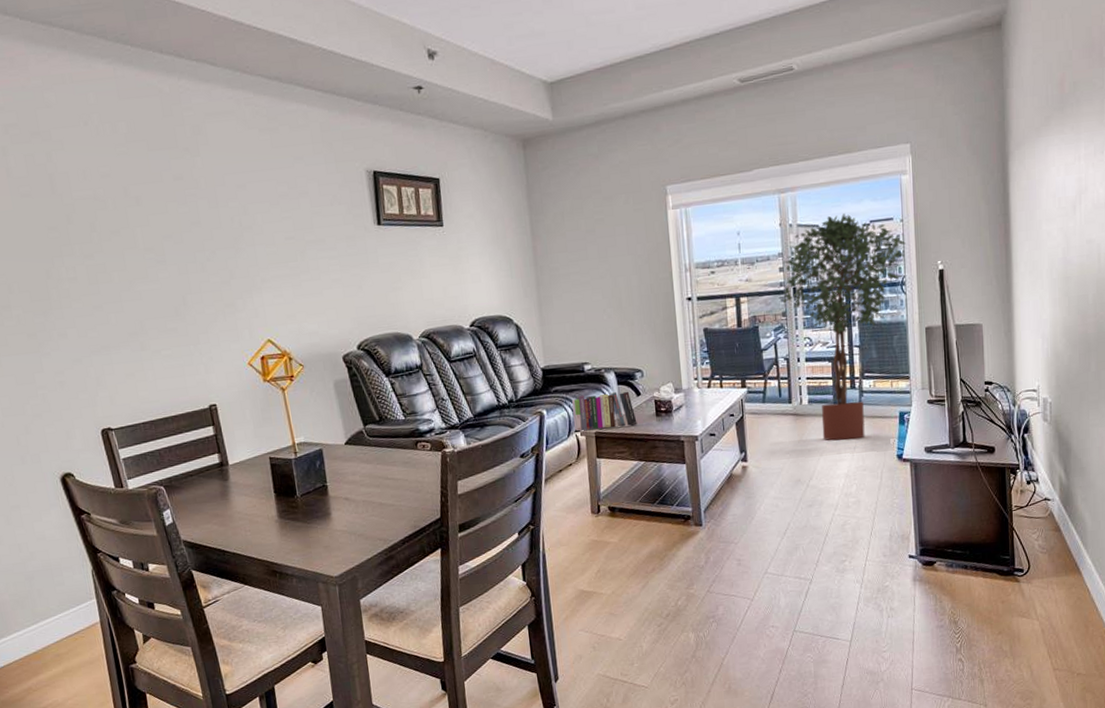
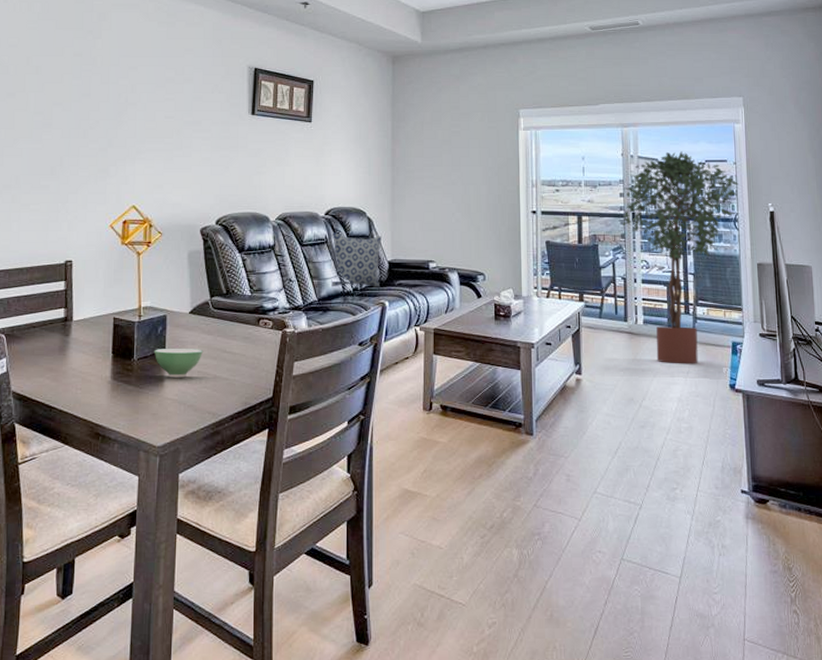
bowl: none [315,478,366,510] -> present [153,348,204,378]
pillow: none [480,342,537,402] -> present [331,232,382,289]
books: present [572,391,637,431] -> none [414,291,476,327]

